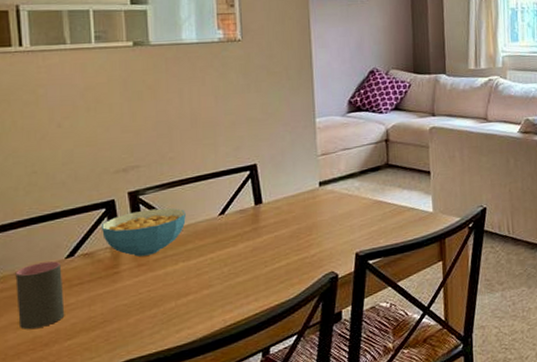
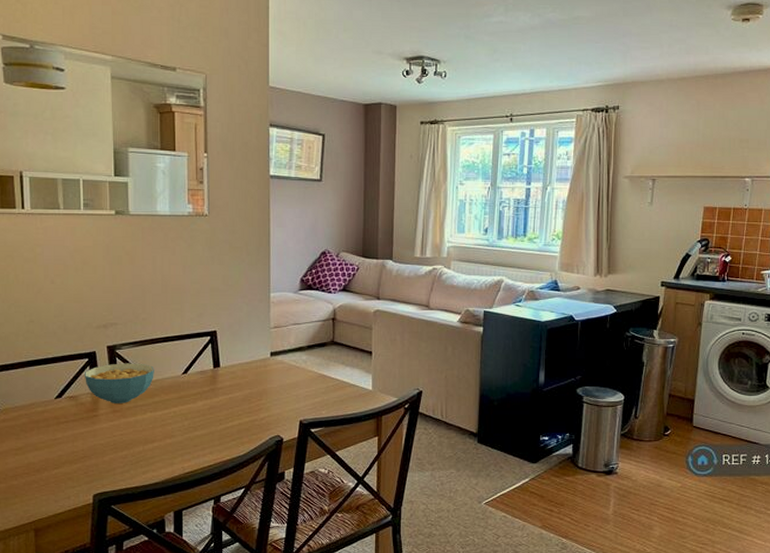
cup: present [15,261,65,329] -> none [15,400,53,455]

